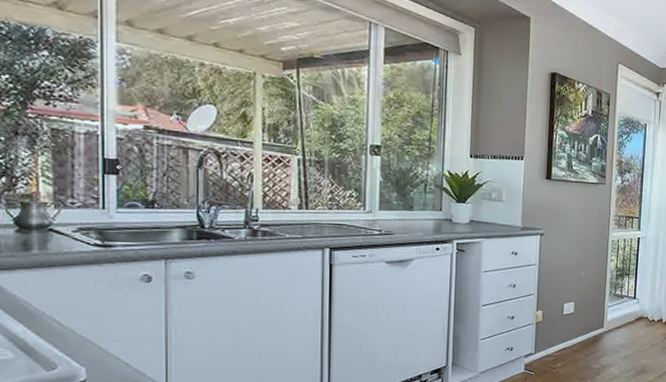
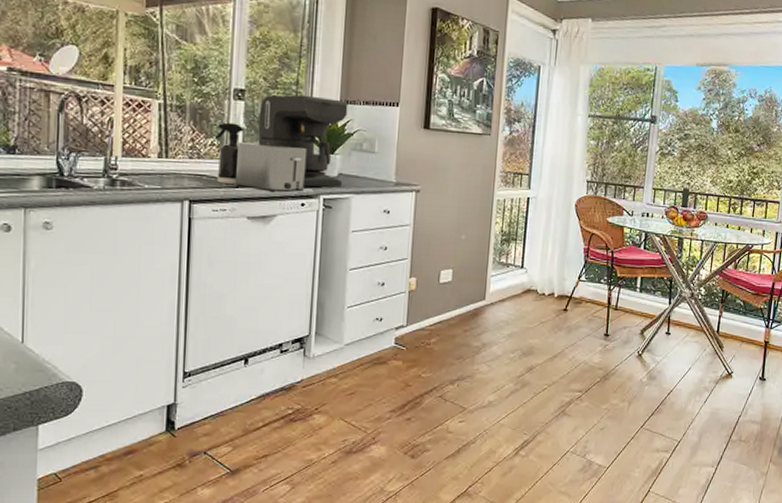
spray bottle: none [354,175,381,232] -> present [215,122,245,184]
toaster: none [373,193,441,240] -> present [234,141,307,194]
coffee maker: none [394,150,477,234] -> present [257,94,348,188]

